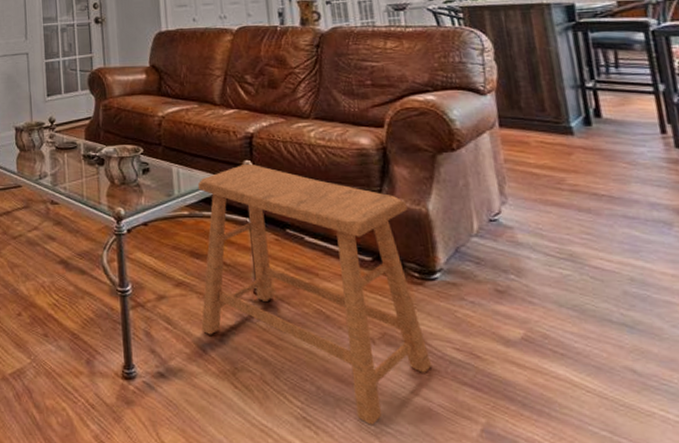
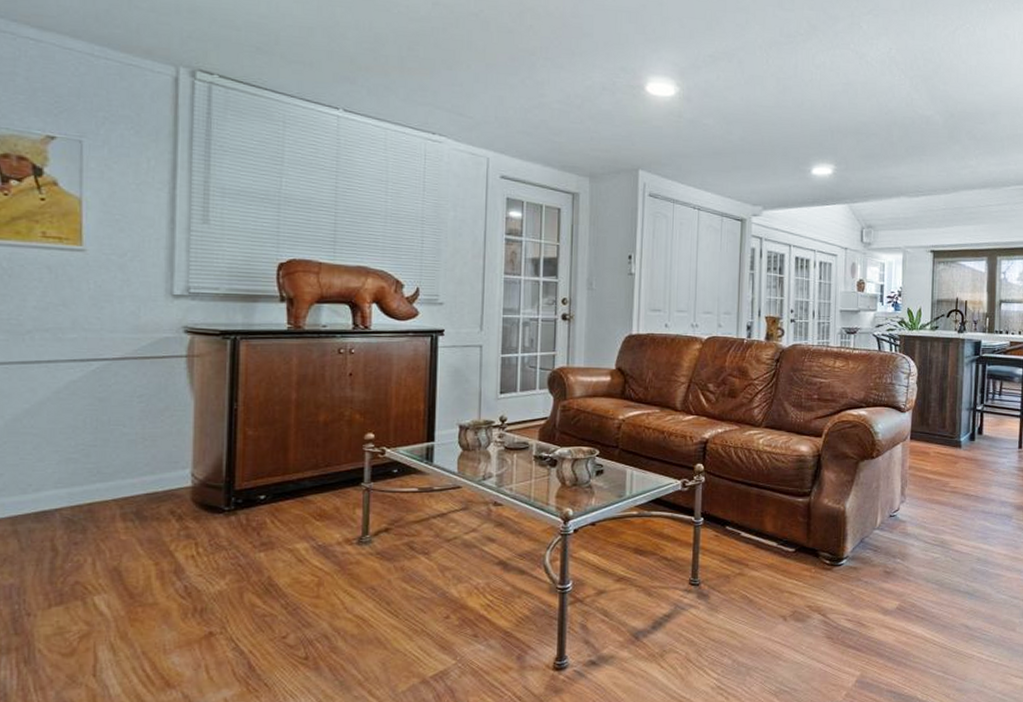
stool: present [197,164,433,425] -> none [636,468,830,687]

